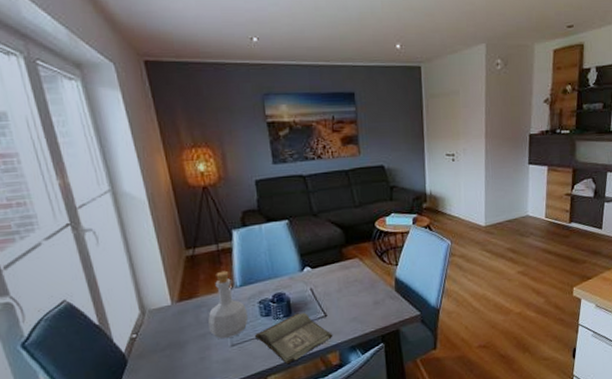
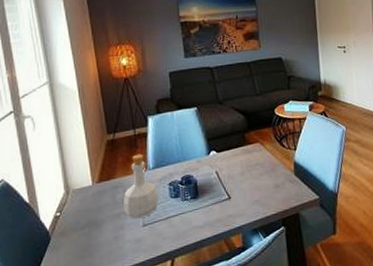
hardback book: present [254,312,333,365] -> none [163,194,237,246]

